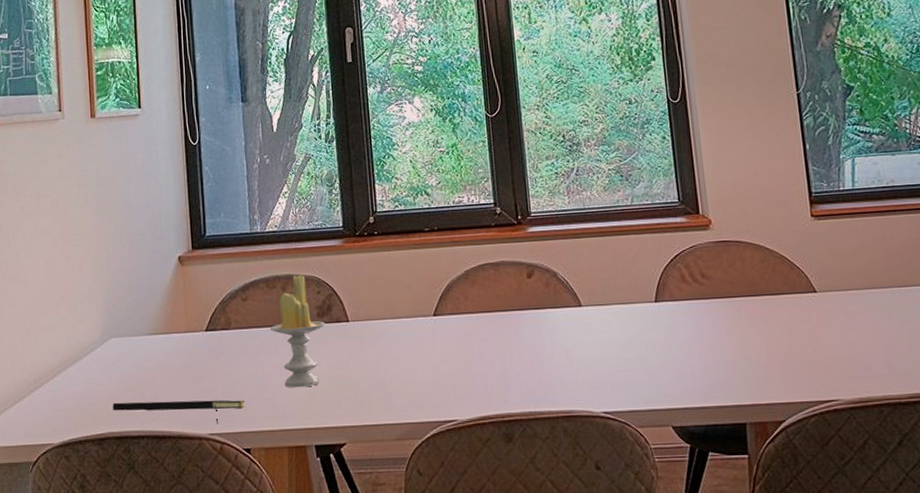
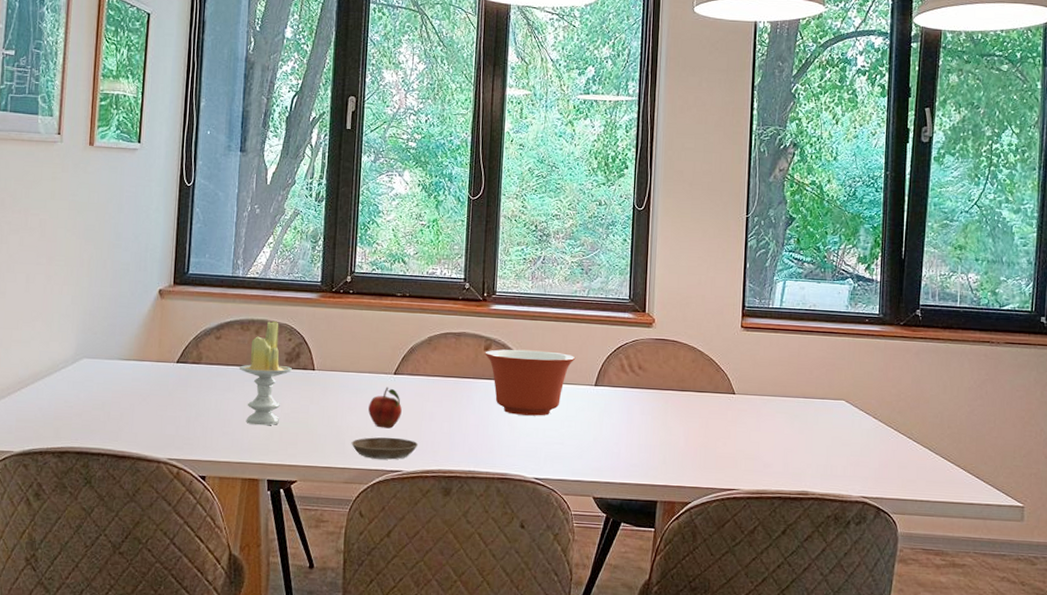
notepad: present [113,400,245,424] -> none [76,419,206,450]
saucer: none [398,384,471,411] -> present [351,437,419,460]
fruit: none [411,330,448,376] -> present [368,387,402,429]
mixing bowl: none [528,270,629,345] -> present [485,349,576,416]

